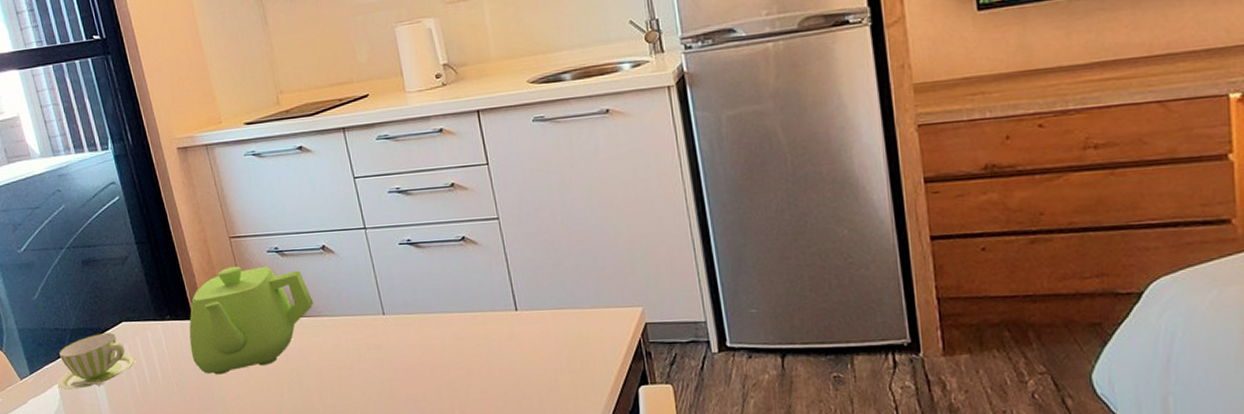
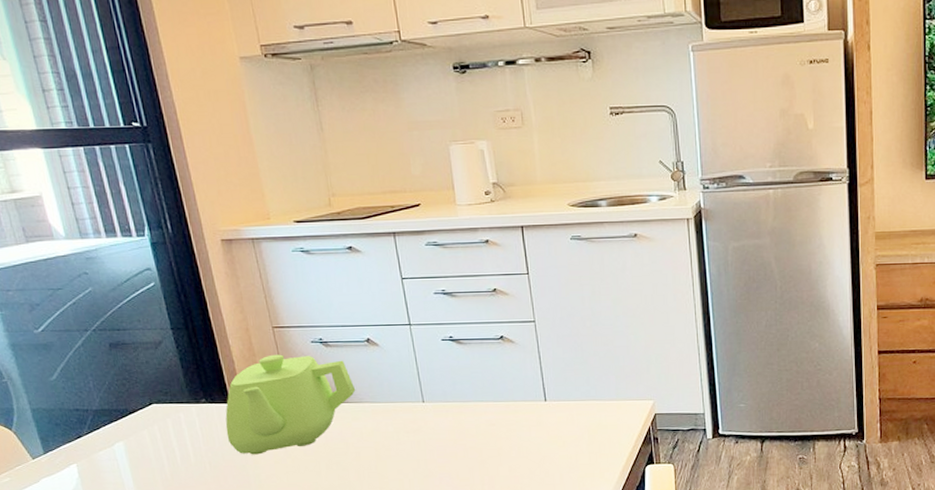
cup: present [57,333,135,390] -> none [75,414,165,469]

